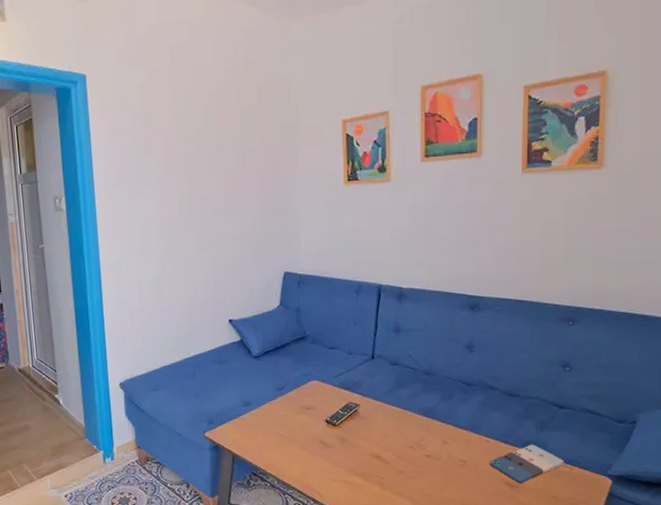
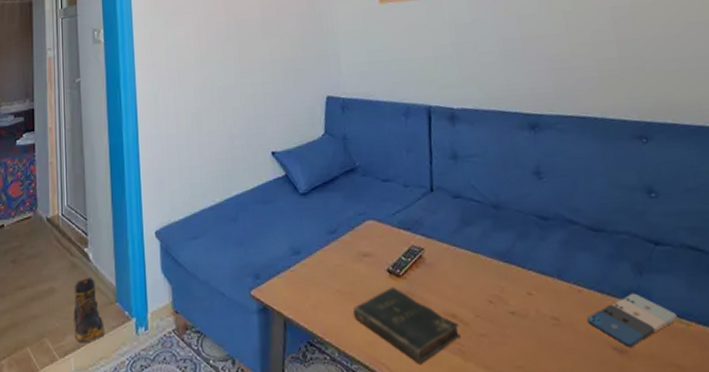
shoe: none [47,418,76,468] -> present [73,277,105,343]
bible: none [293,433,382,491] -> present [353,286,461,364]

